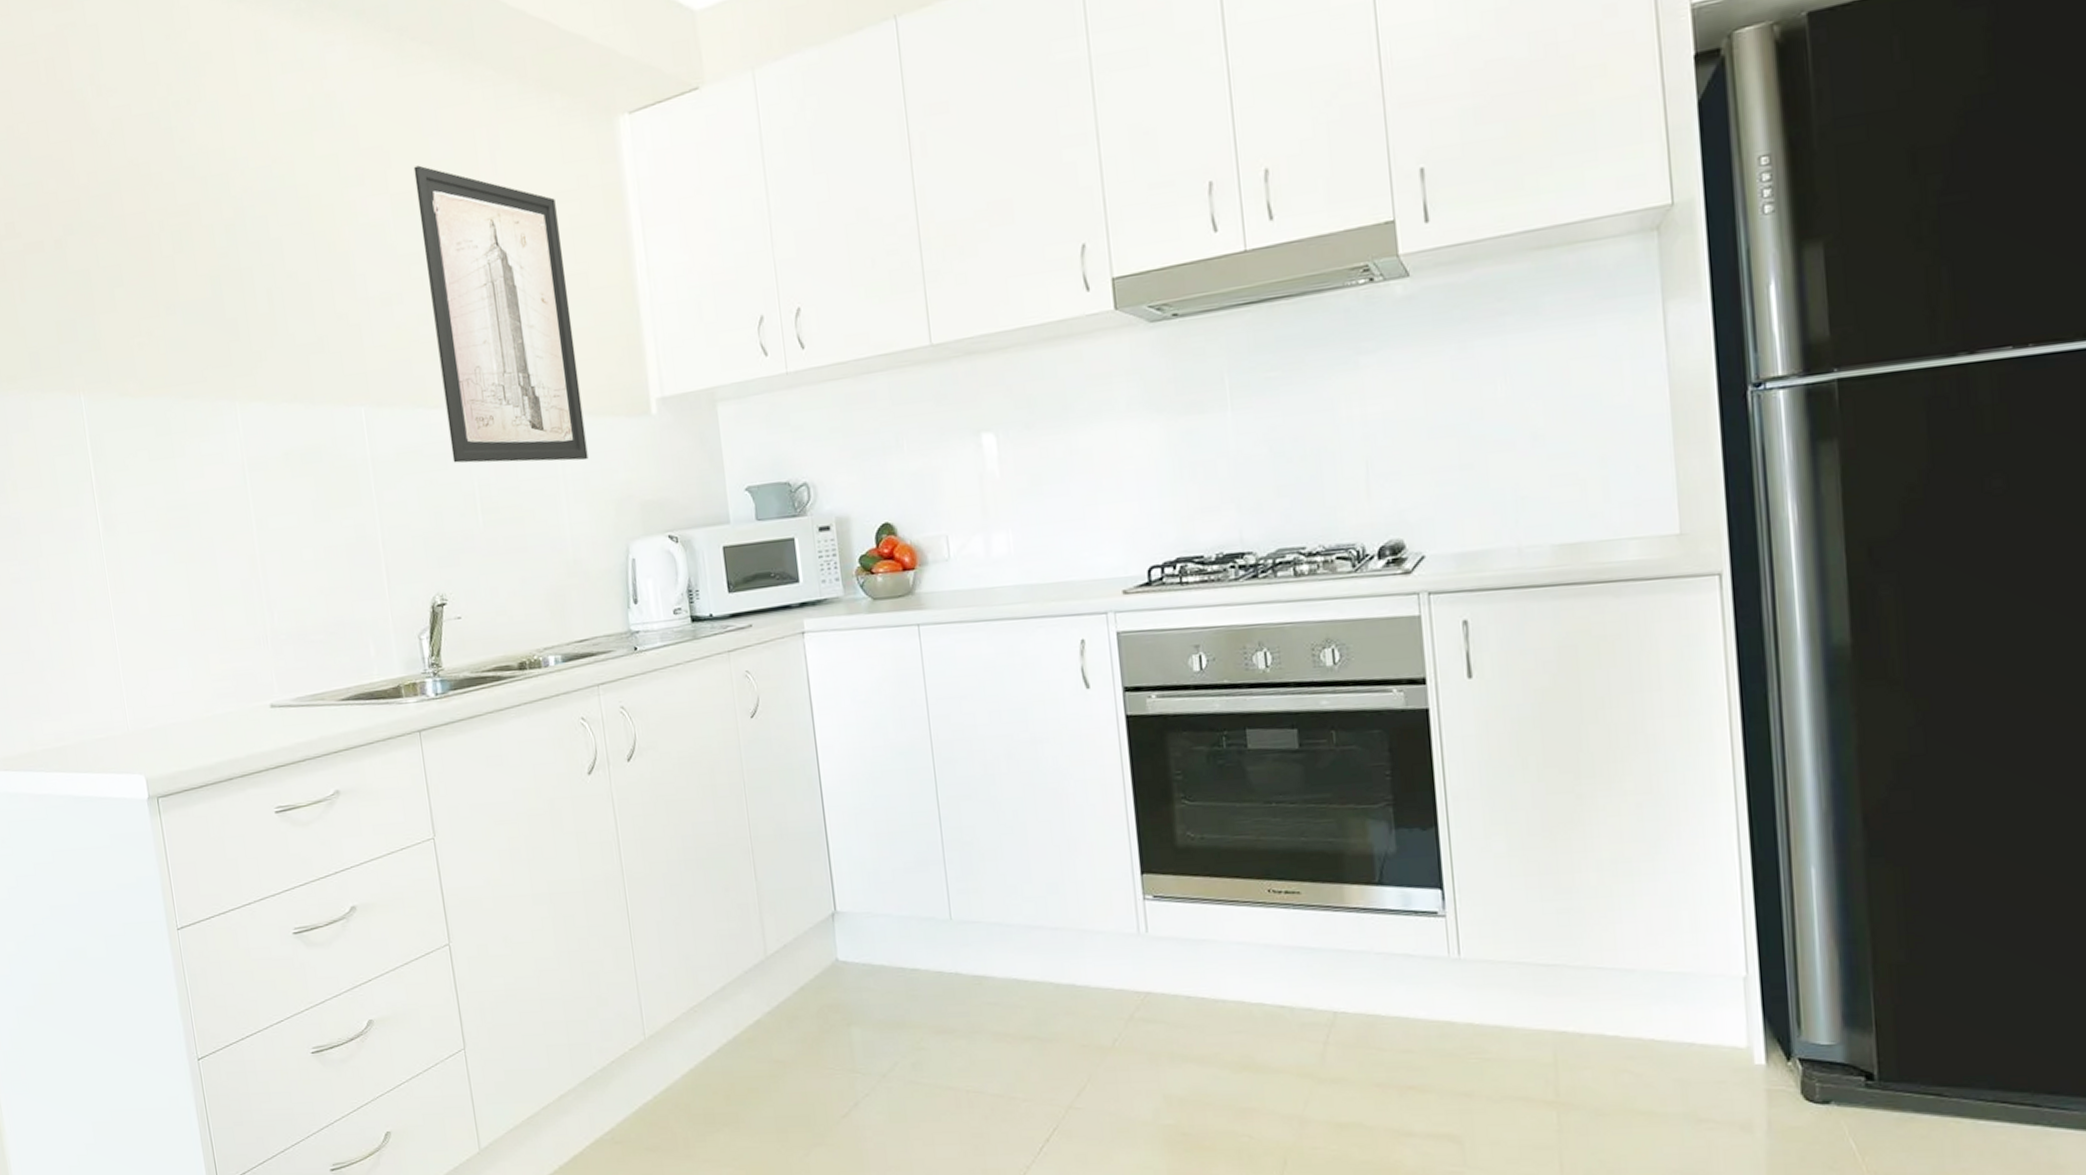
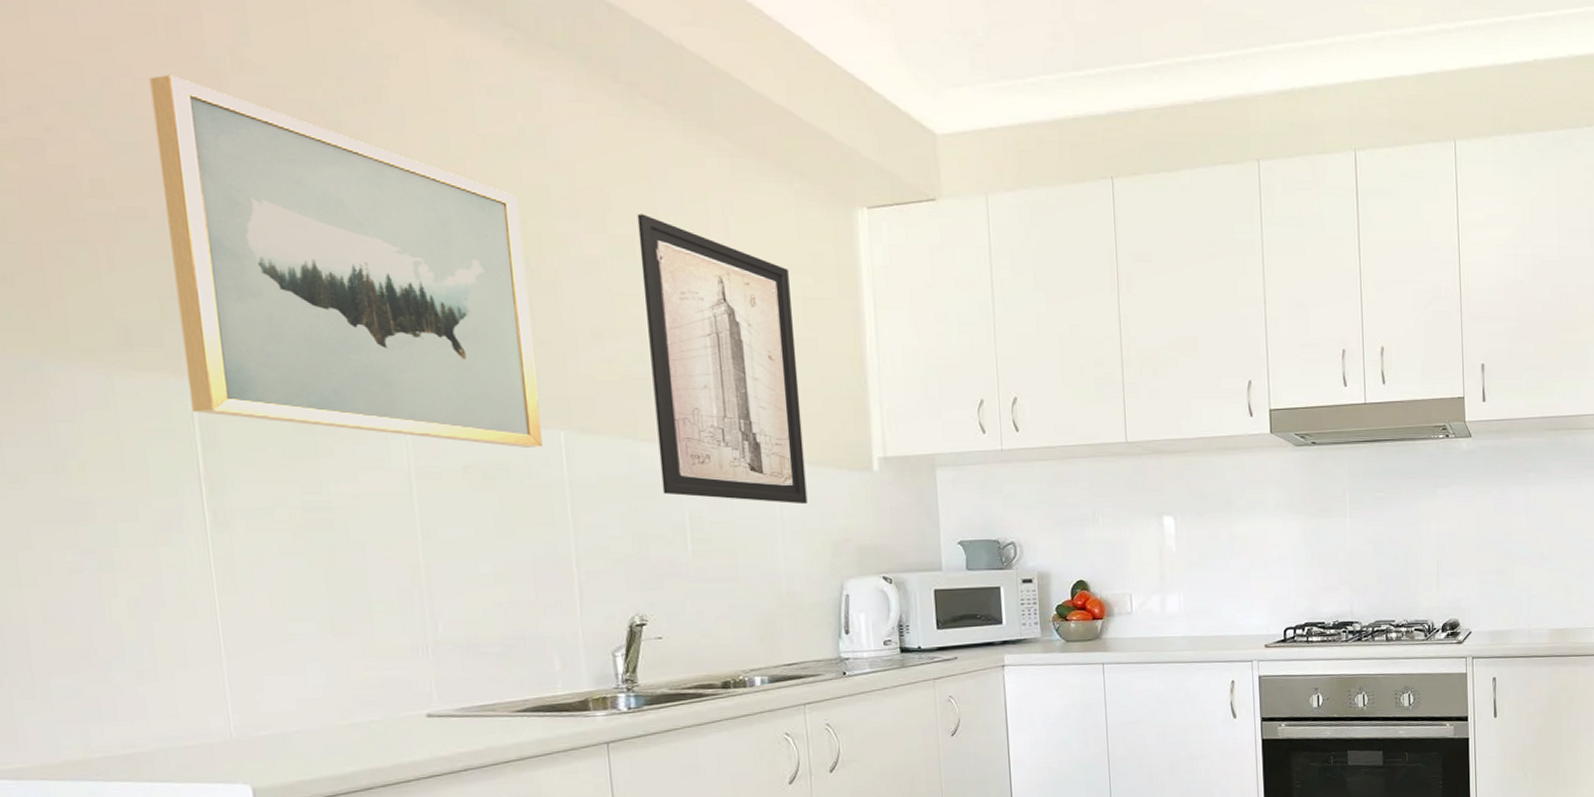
wall art: none [38,113,347,429] -> present [149,74,543,447]

